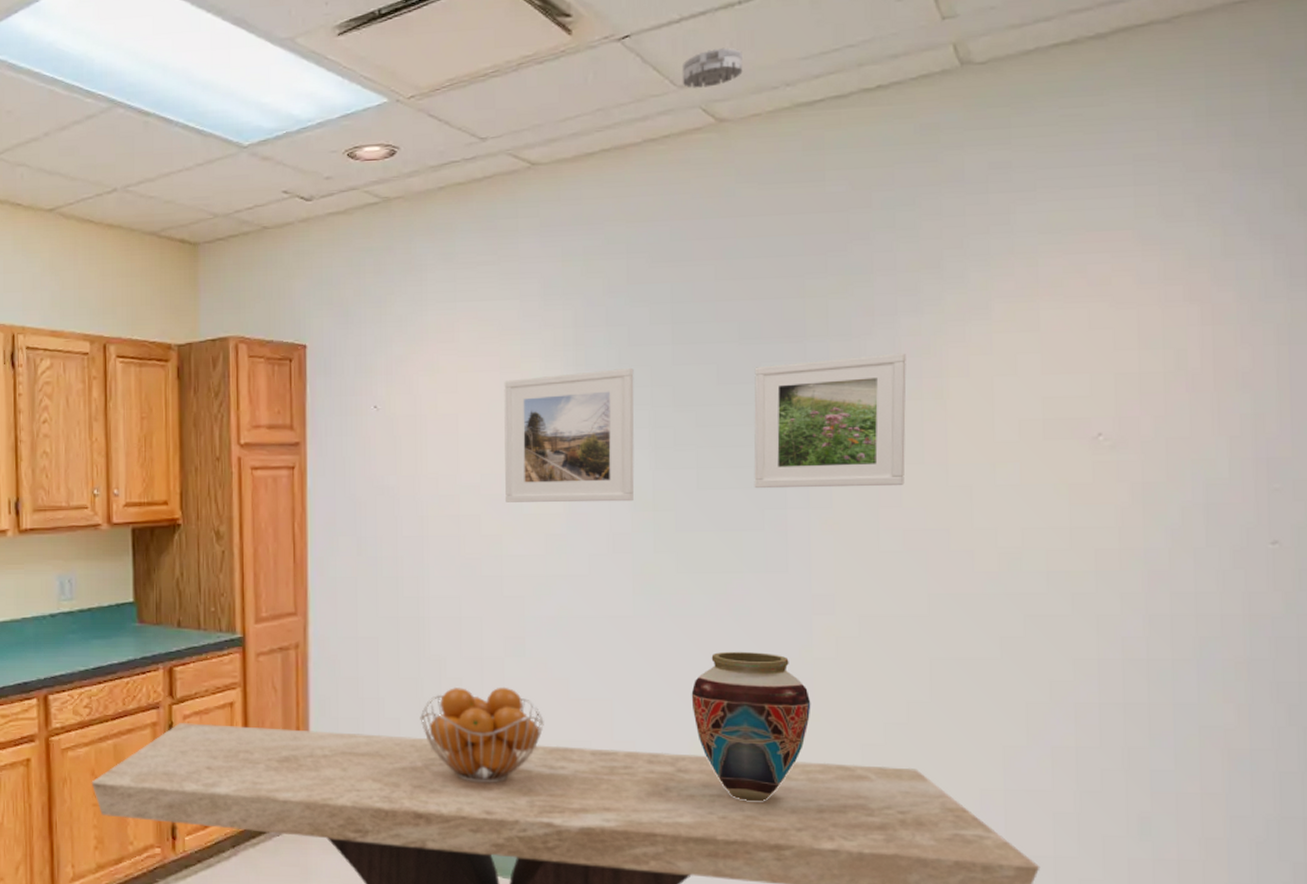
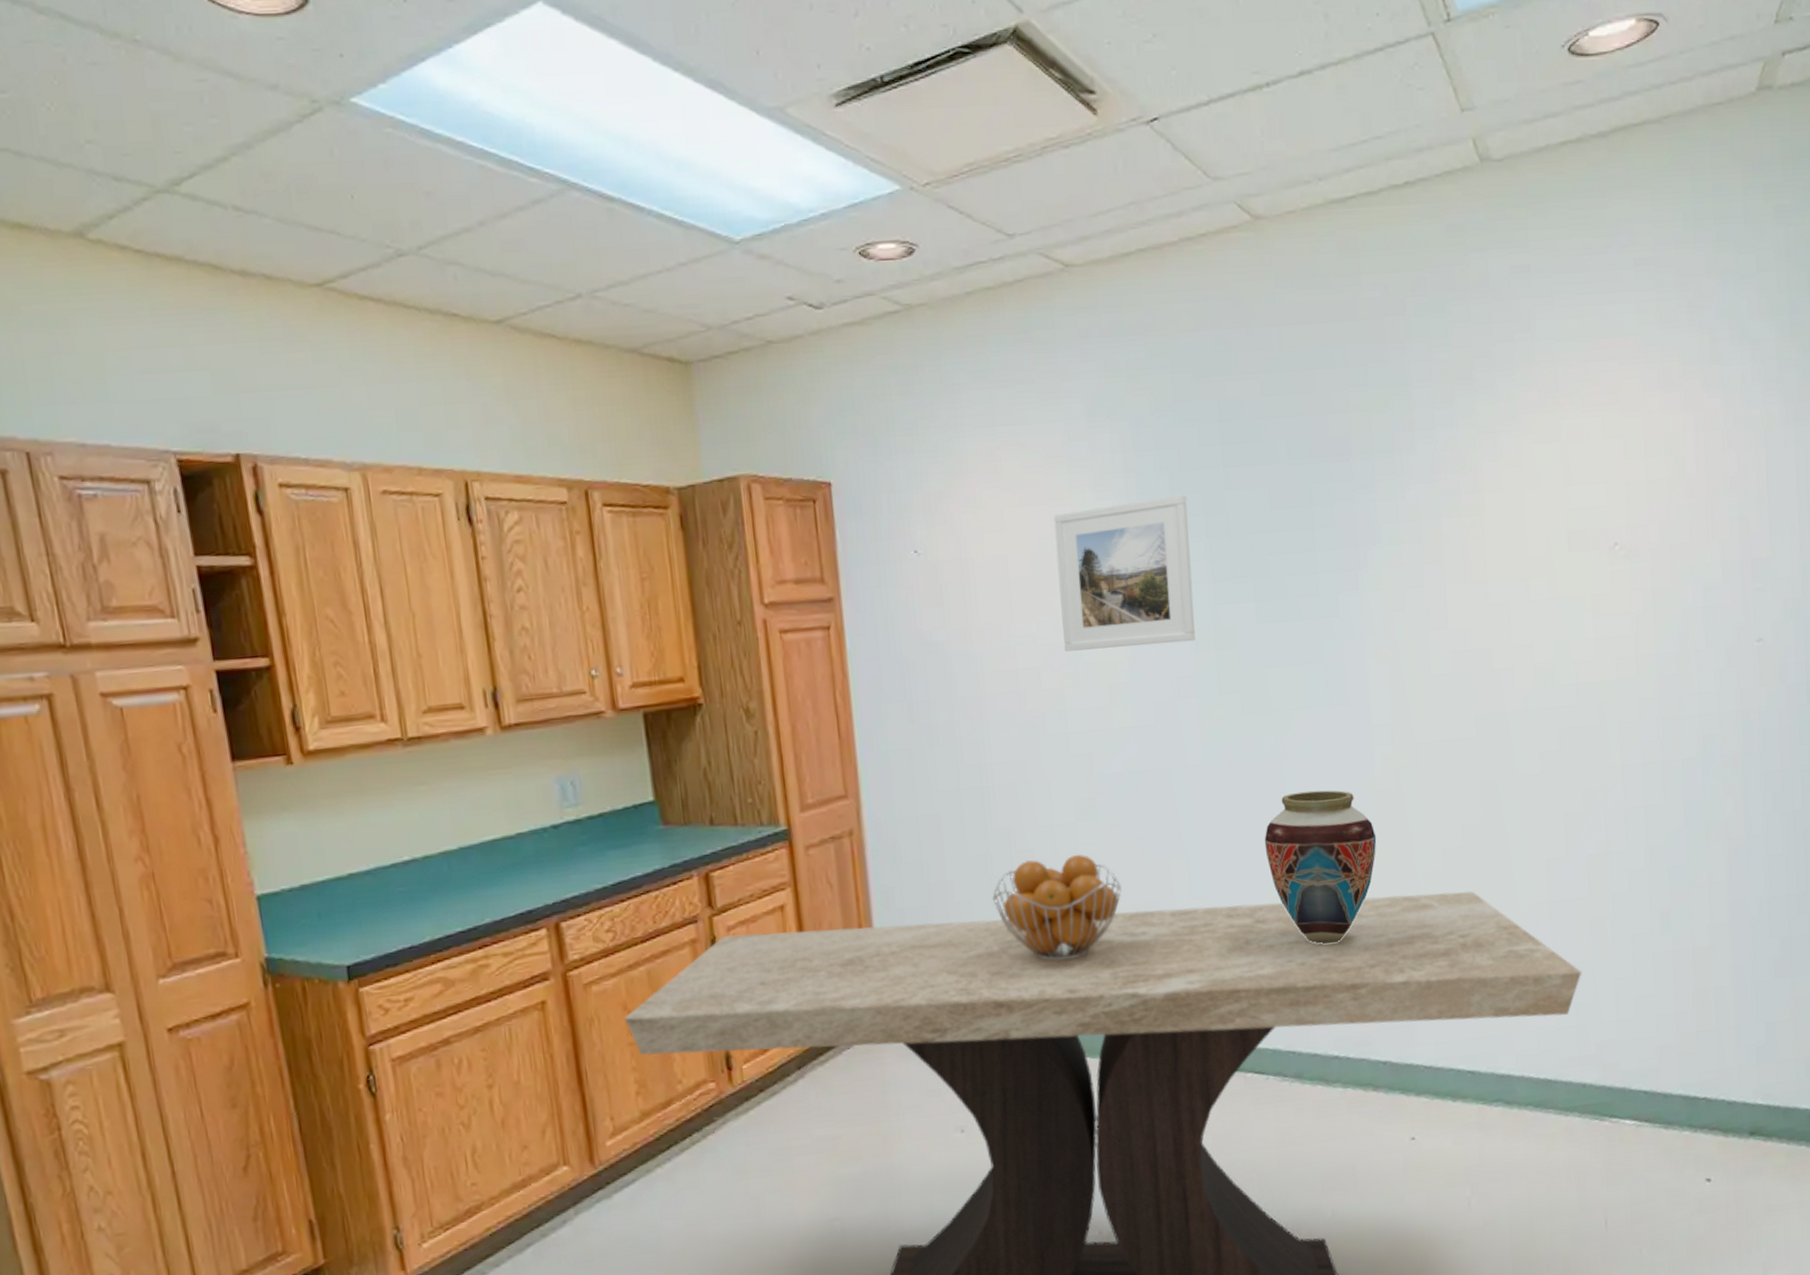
smoke detector: present [681,47,743,88] -> none [1213,135,1275,181]
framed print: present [754,353,906,489] -> none [1305,468,1450,619]

